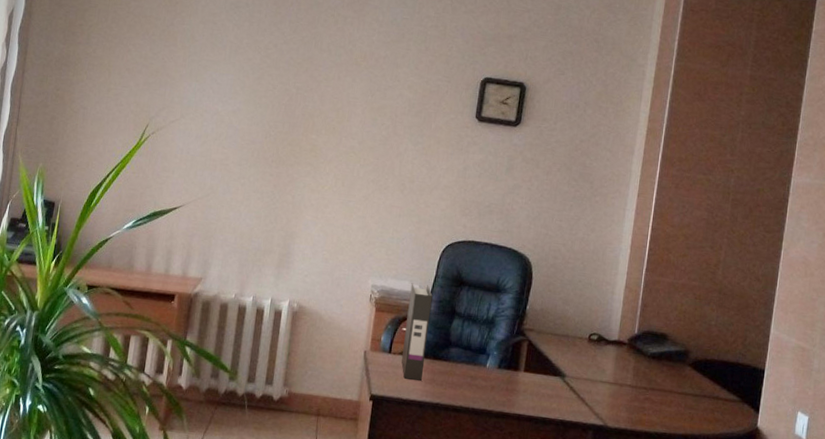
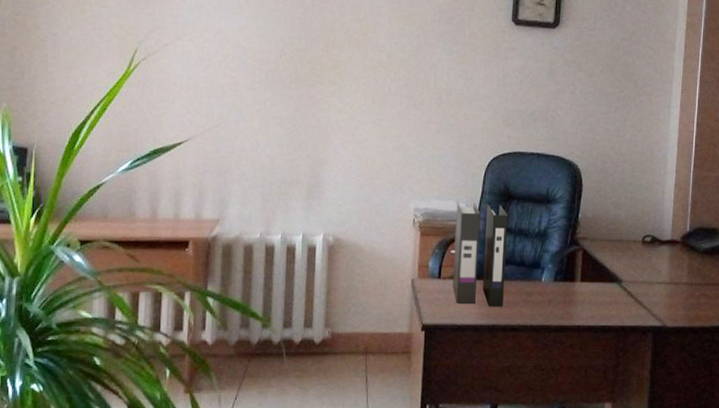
binder: none [429,288,459,387] -> present [482,204,508,307]

